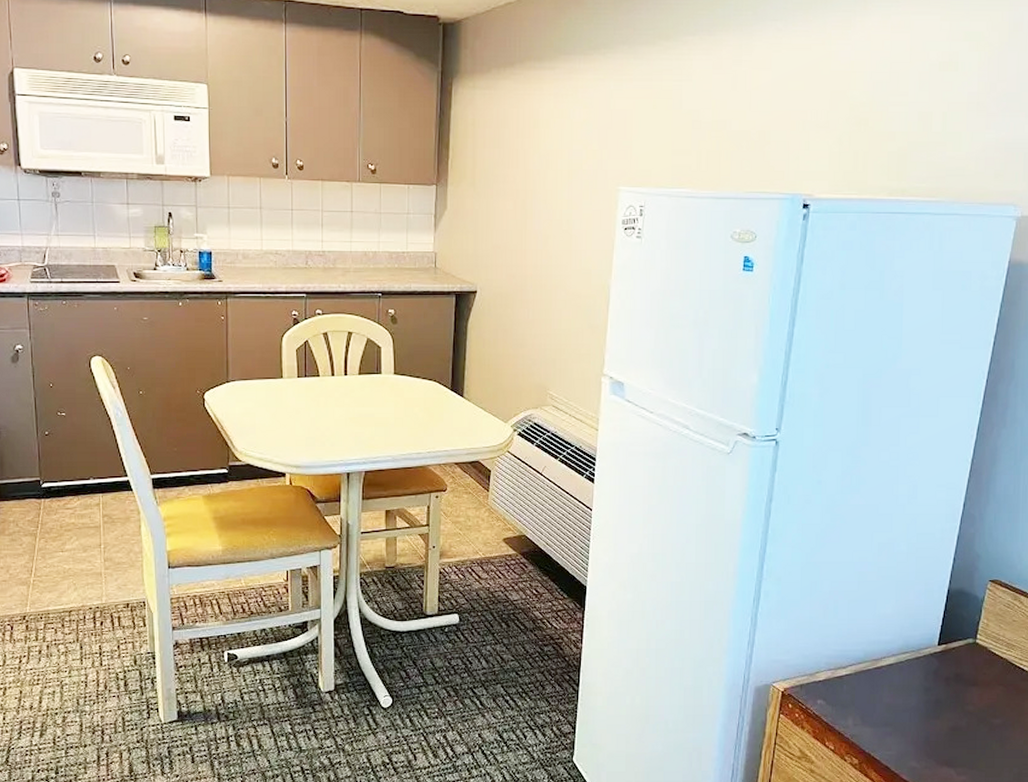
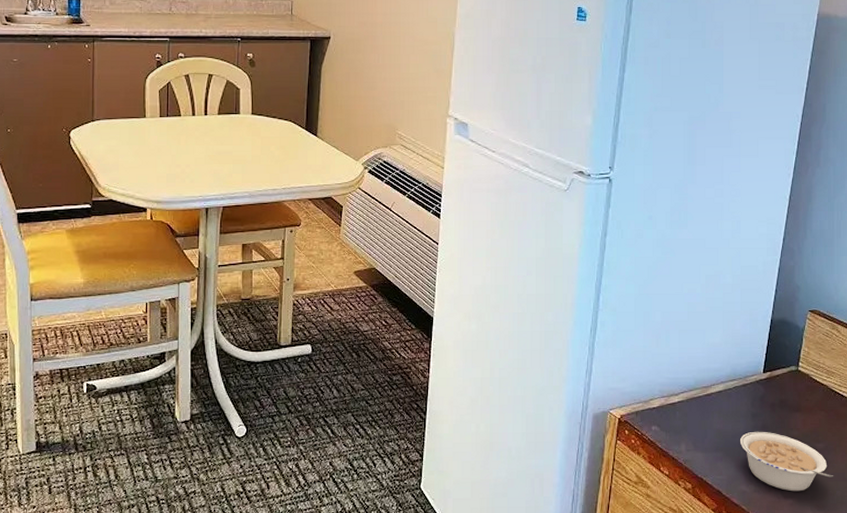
legume: none [911,706,1011,768] -> present [740,431,834,492]

